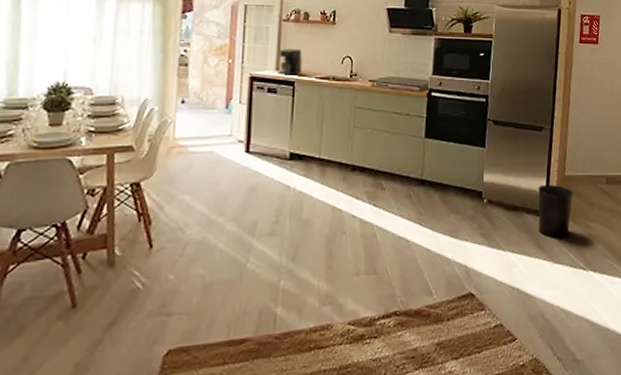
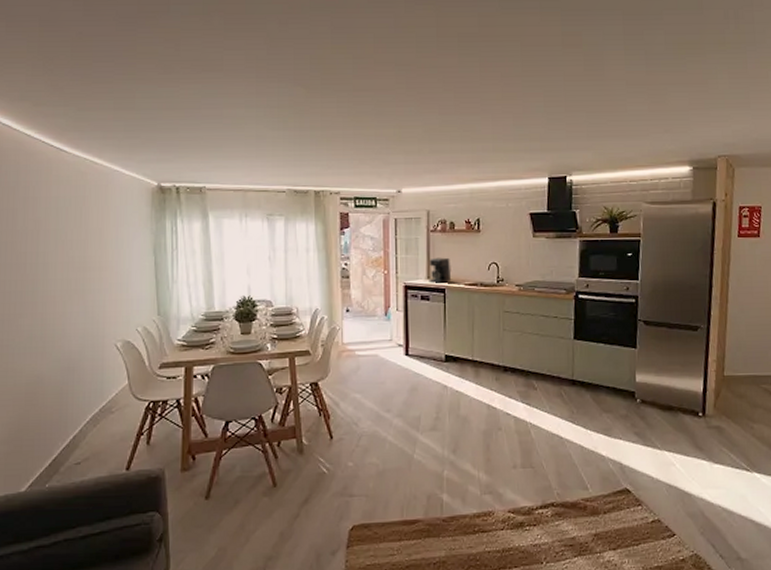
waste bin: present [538,184,573,238] -> none [694,384,734,439]

